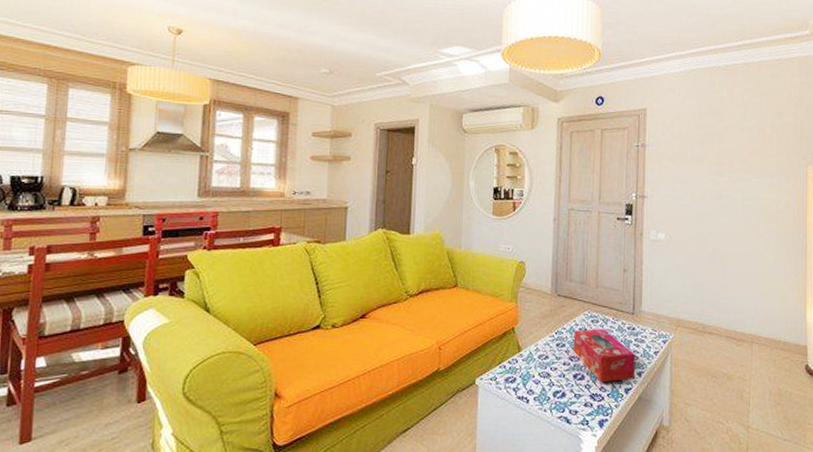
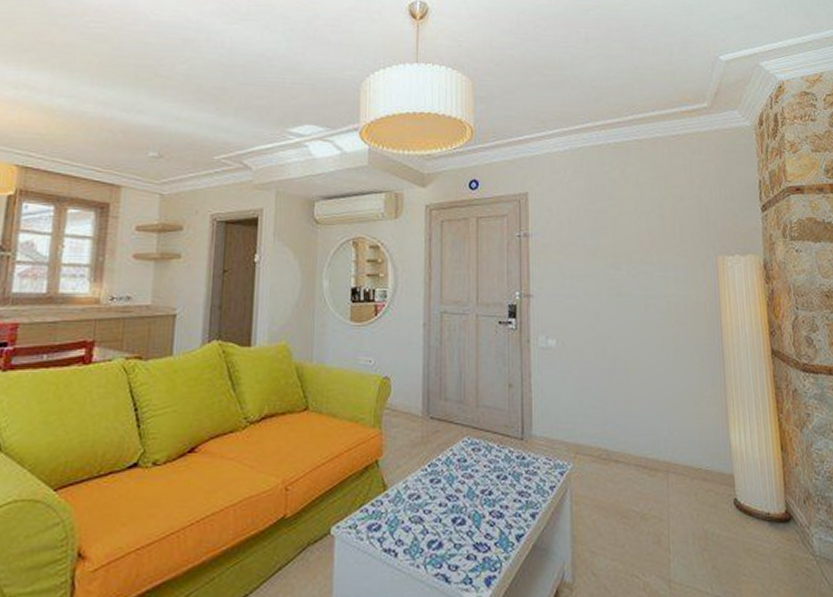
tissue box: present [573,329,635,383] -> none [451,459,528,528]

